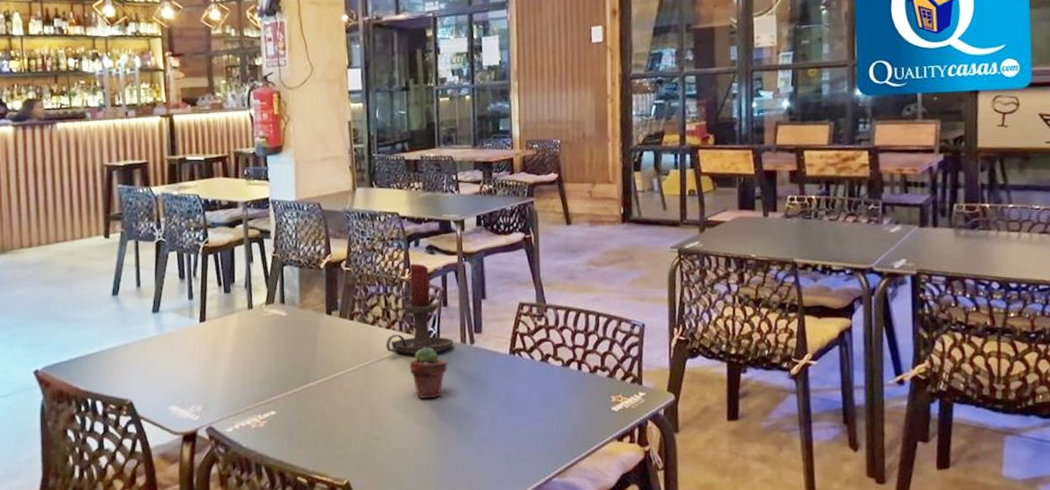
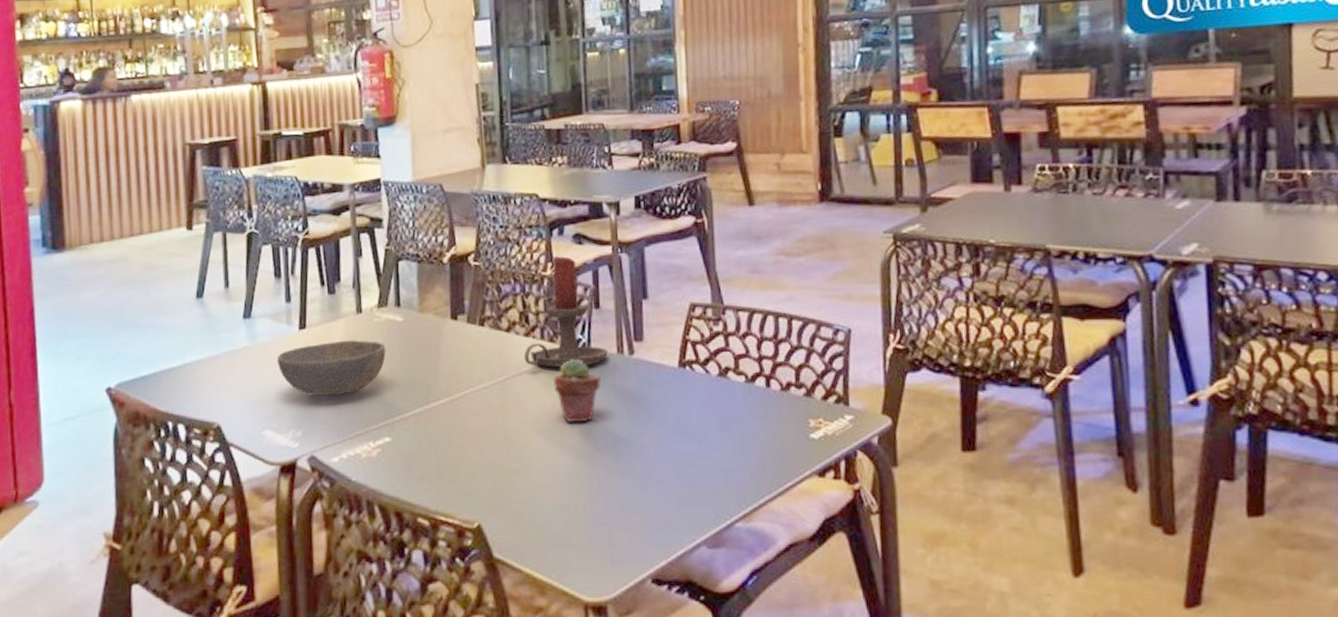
bowl: none [181,331,272,377] -> present [277,340,386,396]

